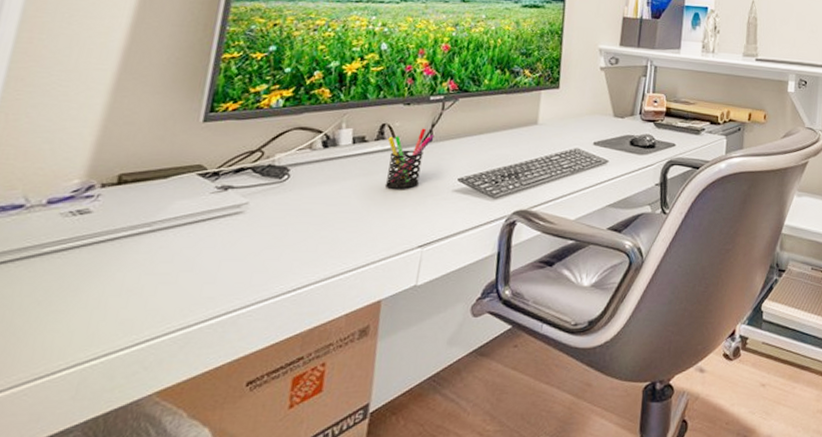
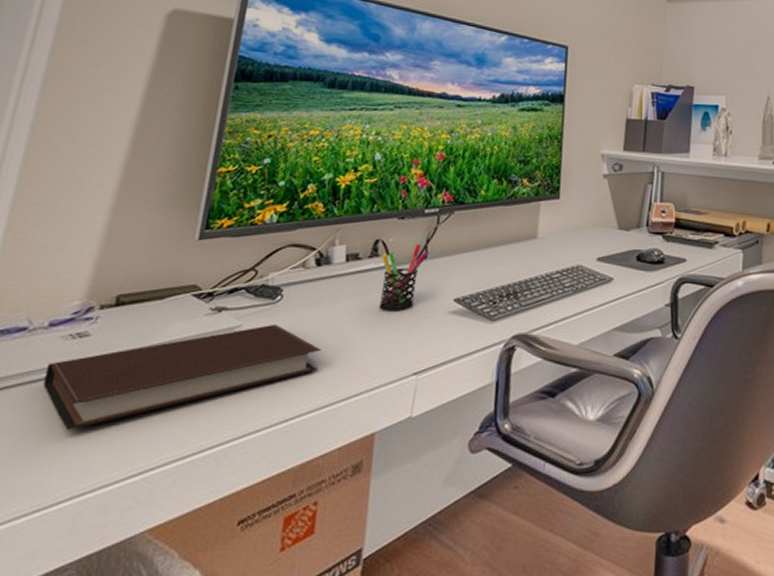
notebook: none [42,201,328,302] -> present [43,324,321,430]

